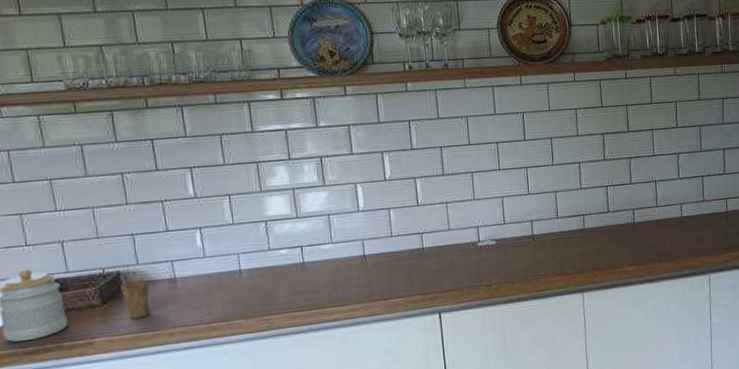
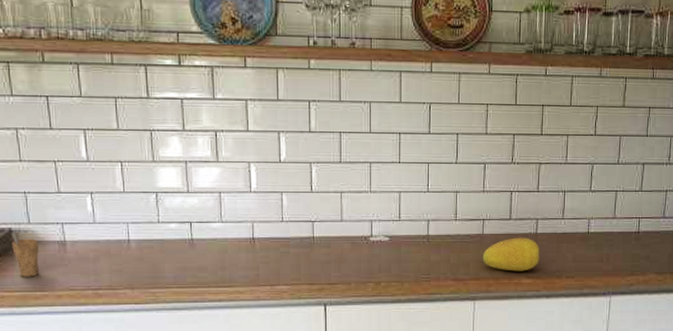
fruit: none [586,227,640,261] -> present [482,238,540,271]

